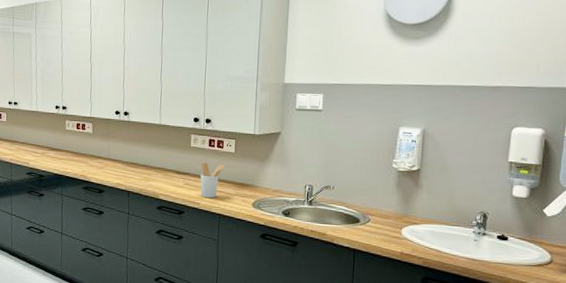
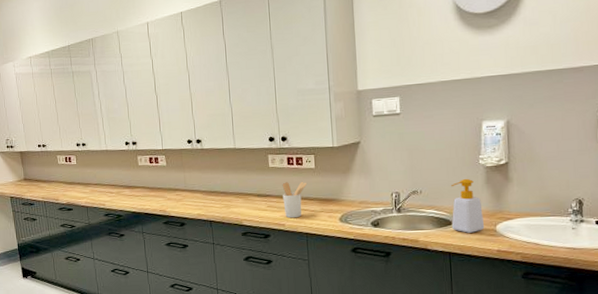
soap bottle: none [359,179,391,233] -> present [451,178,485,233]

